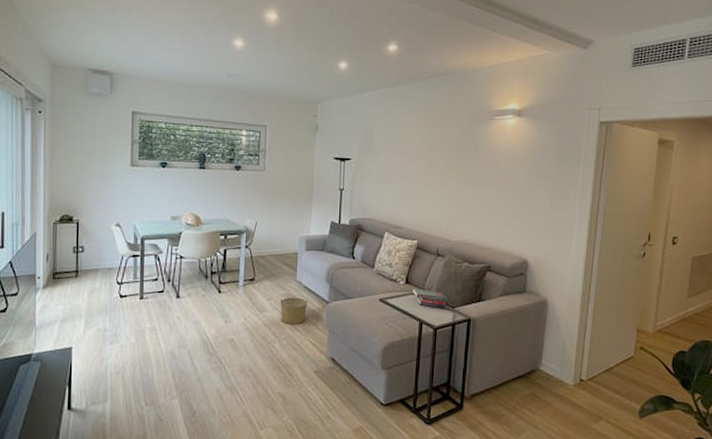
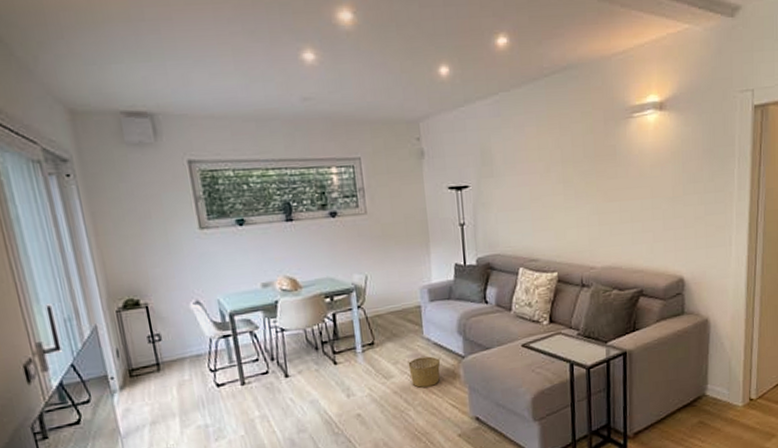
books: present [412,288,448,309] -> none [557,326,599,346]

